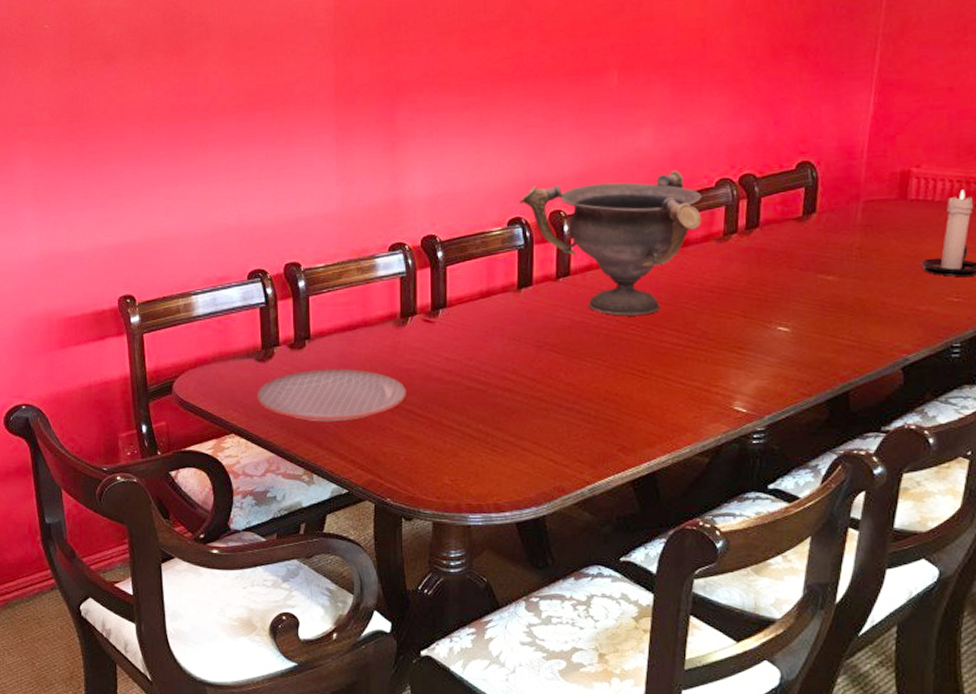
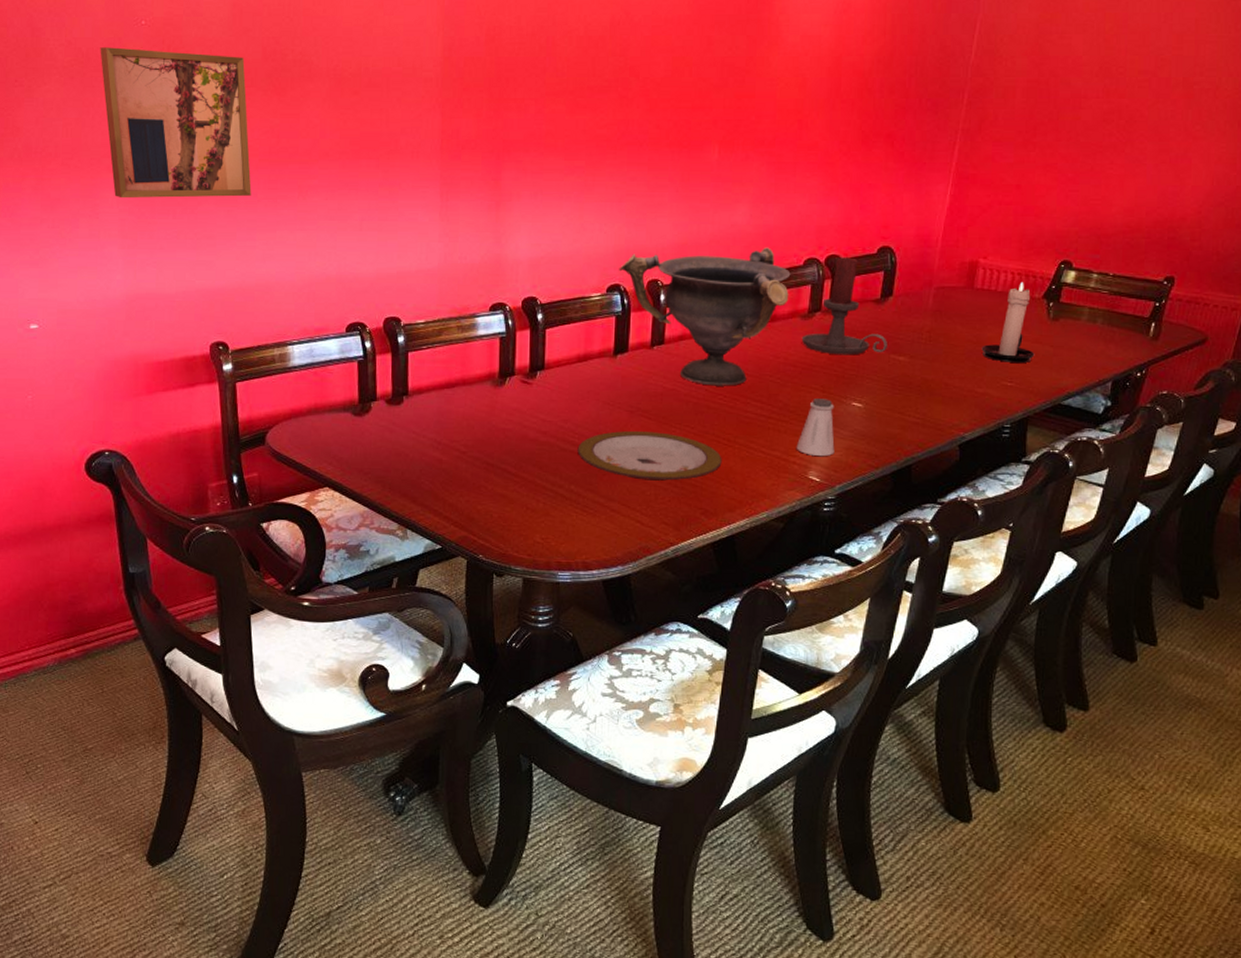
wall art: none [14,23,154,164] -> present [100,47,252,199]
plate: present [257,368,406,422] -> none [352,425,502,479]
plate: none [484,365,638,417] -> present [577,430,722,481]
candle holder: none [717,174,814,278] -> present [801,256,887,355]
saltshaker: none [718,324,761,386] -> present [796,398,835,457]

